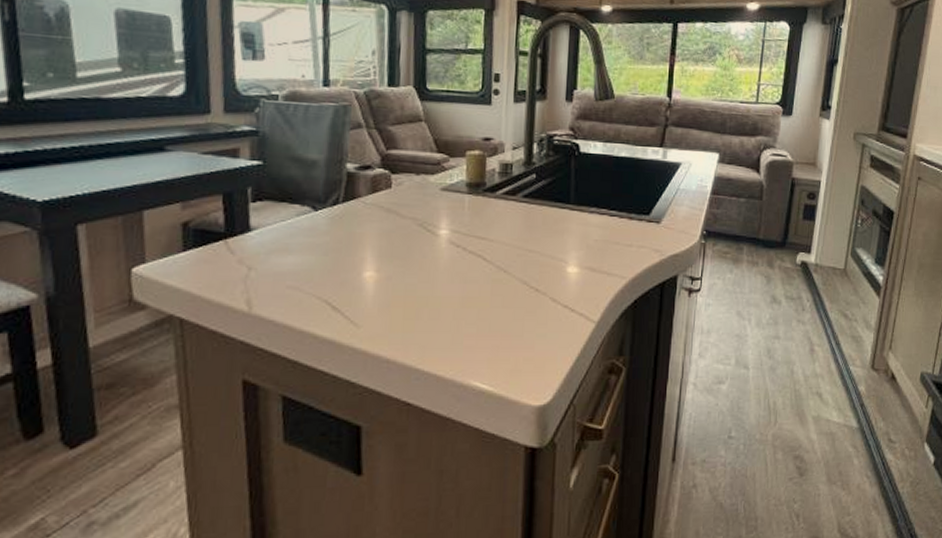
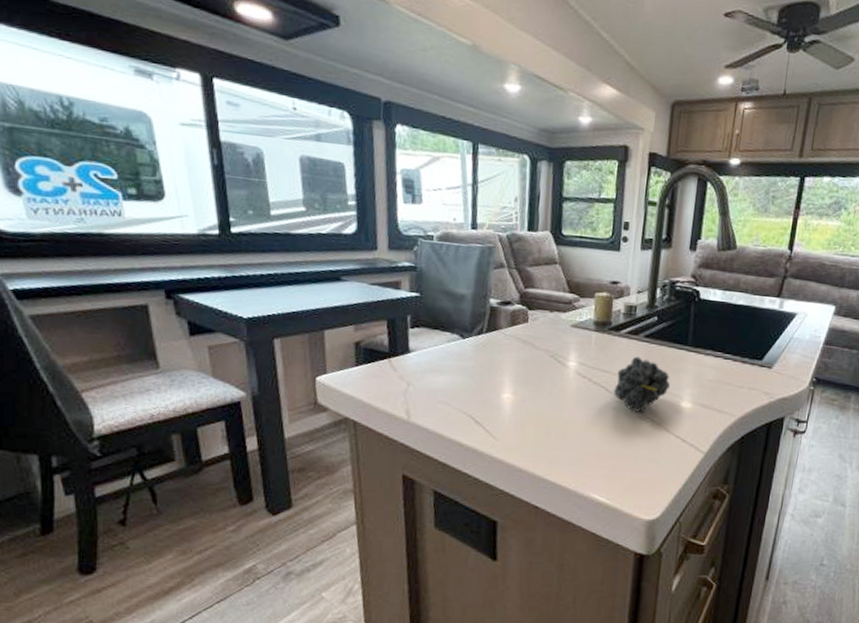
fruit: none [492,219,553,282] -> present [614,356,670,412]

